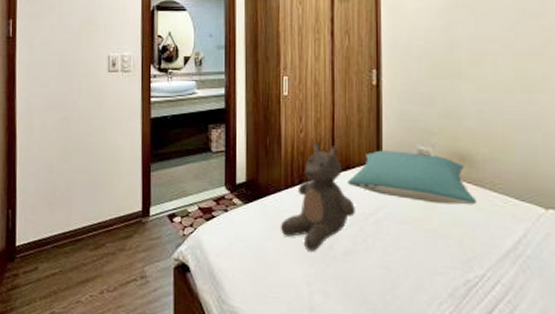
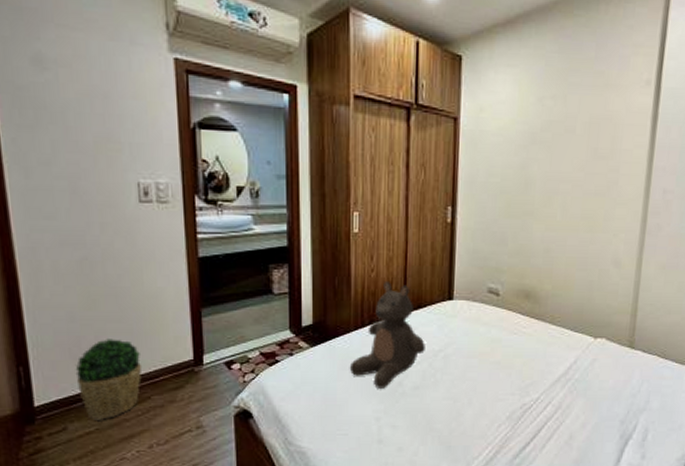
potted plant: none [49,188,100,263] -> present [75,339,143,420]
pillow: present [348,150,476,205] -> none [419,288,537,338]

